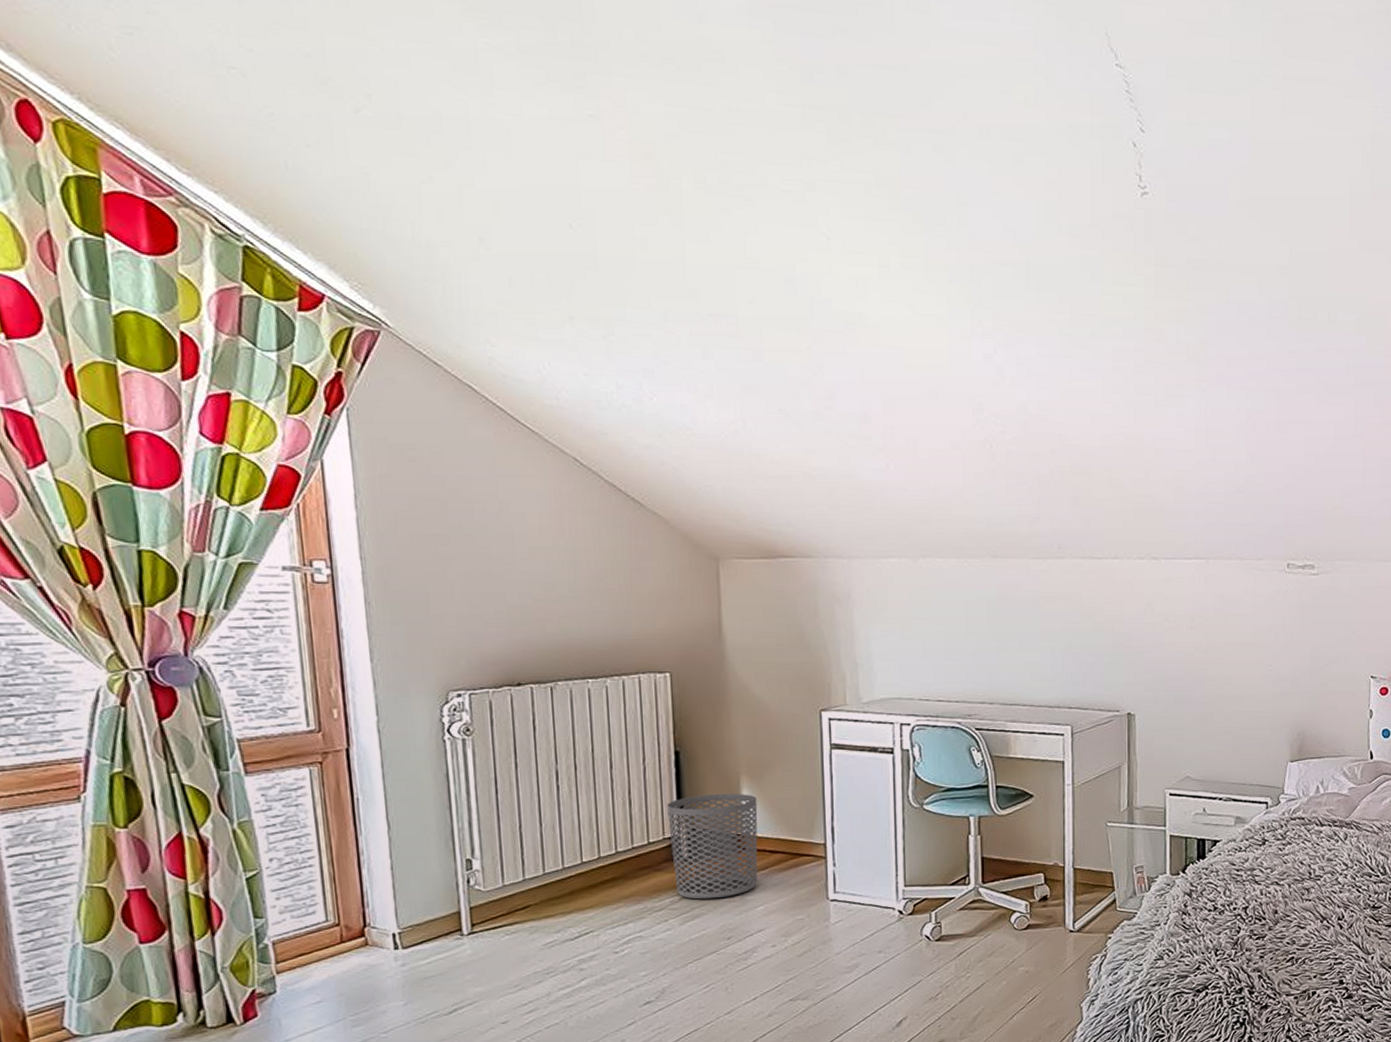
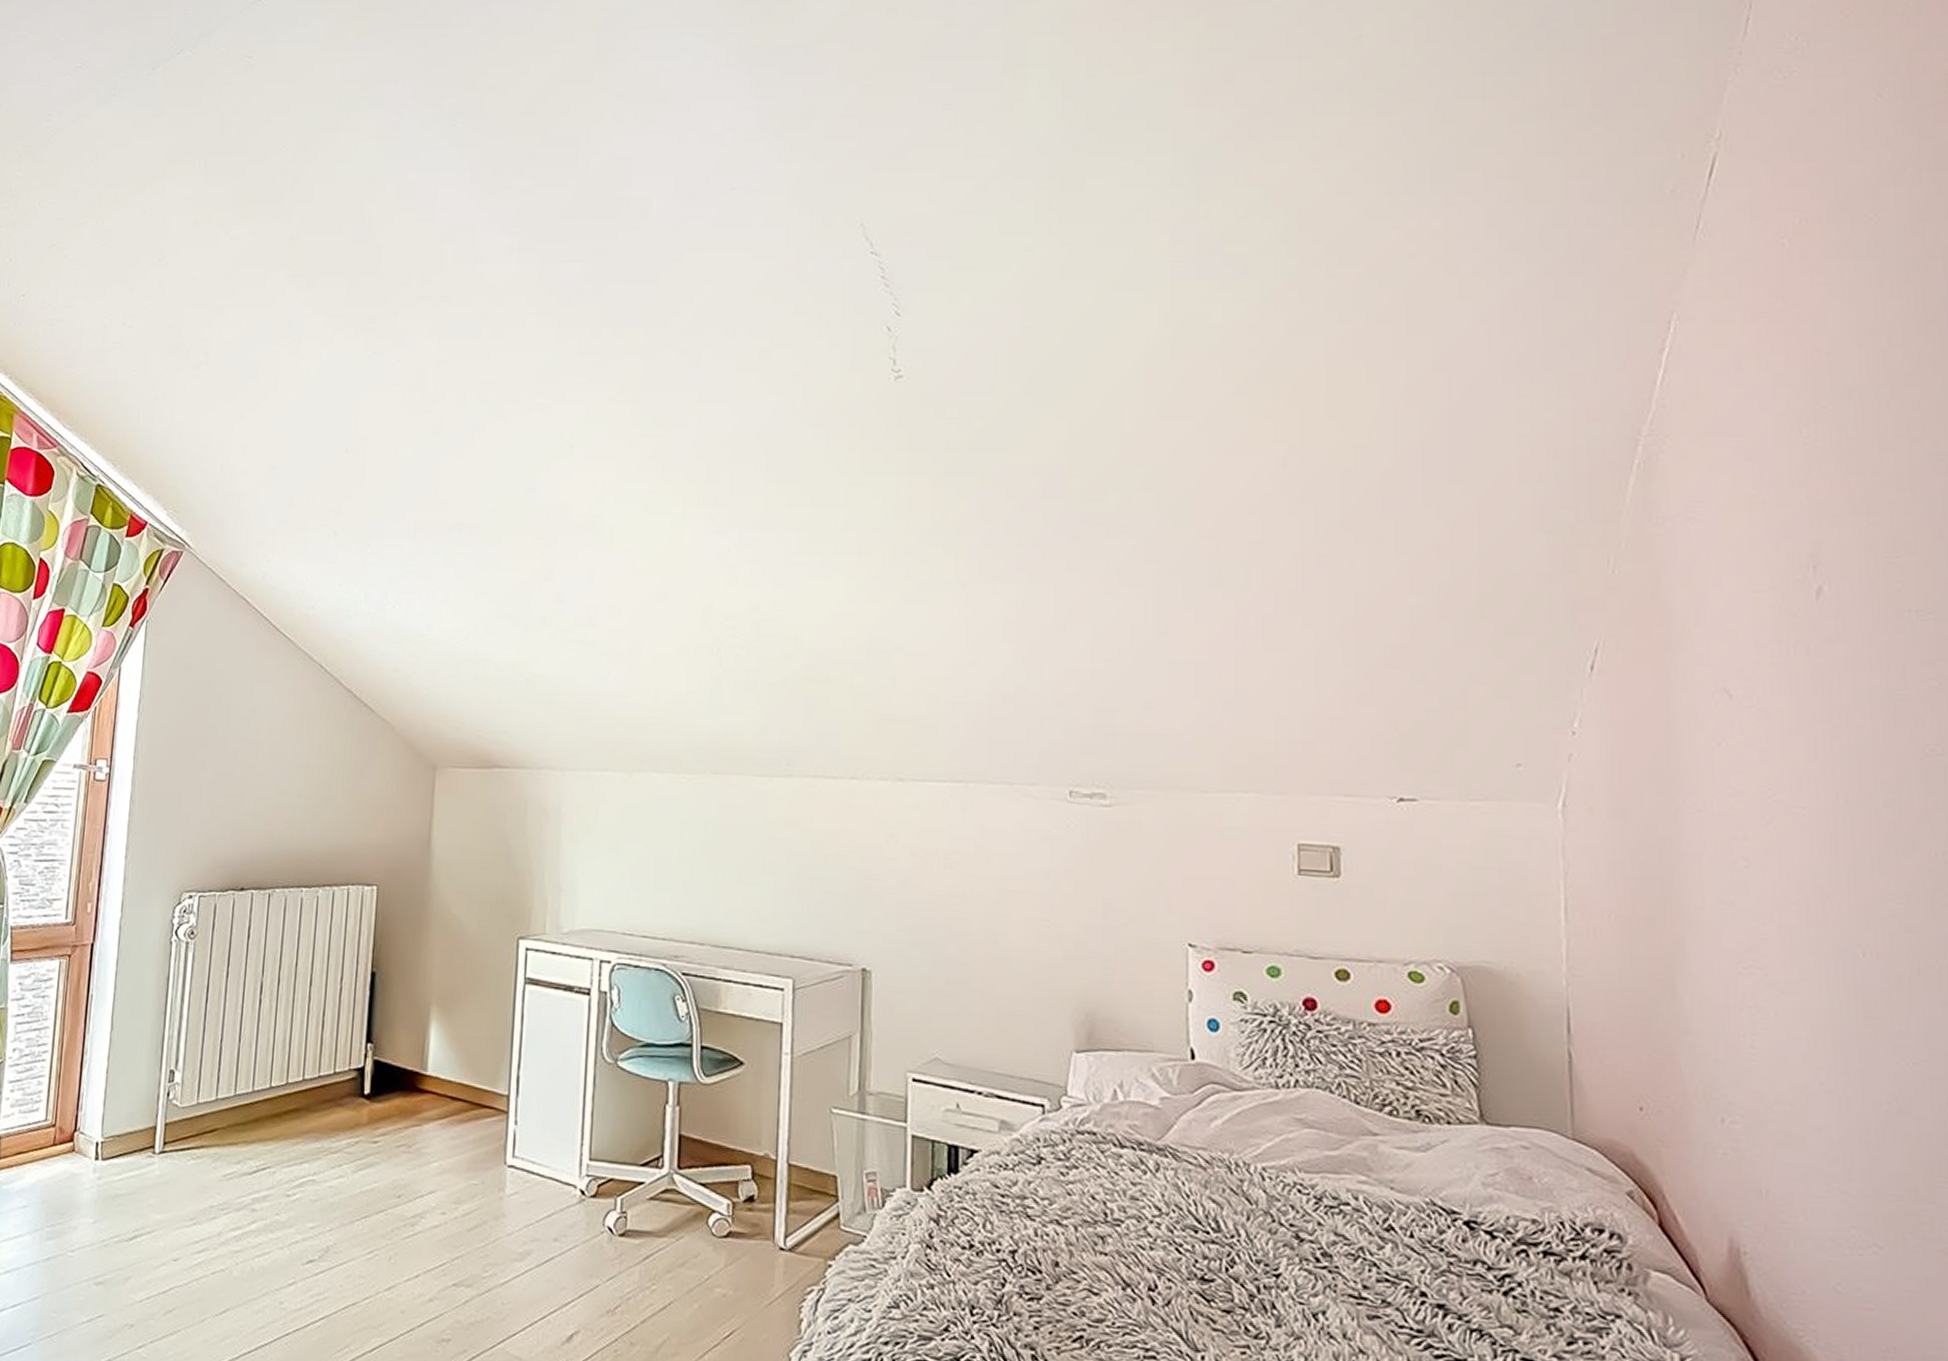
waste bin: present [667,793,758,900] -> none [354,1023,445,1147]

